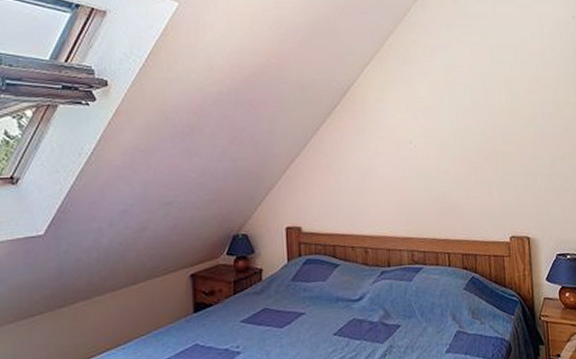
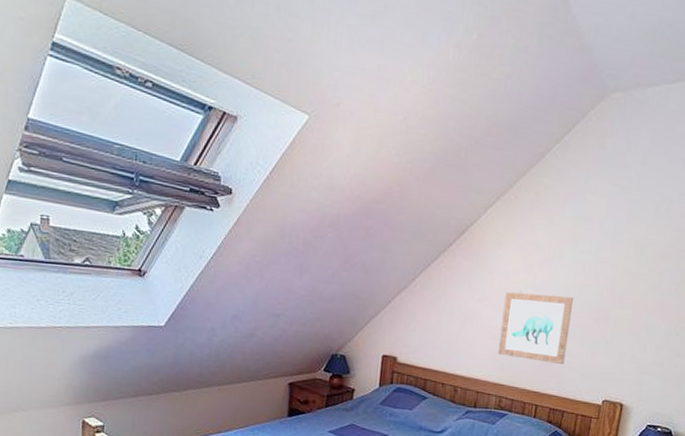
wall art: none [396,140,466,208] -> present [497,291,573,365]

